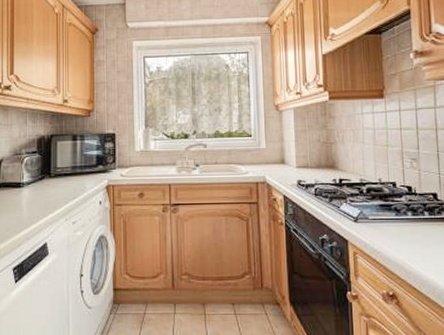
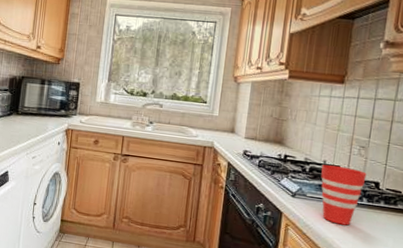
cup: none [377,182,423,244] -> present [321,164,367,226]

